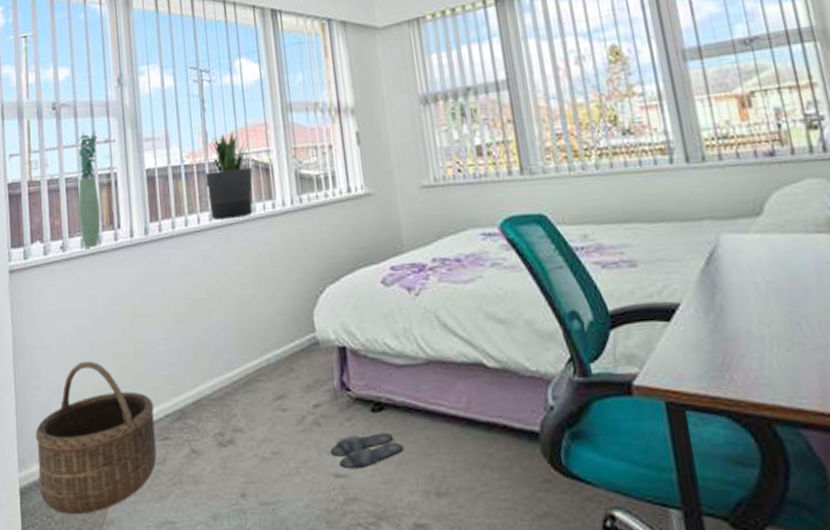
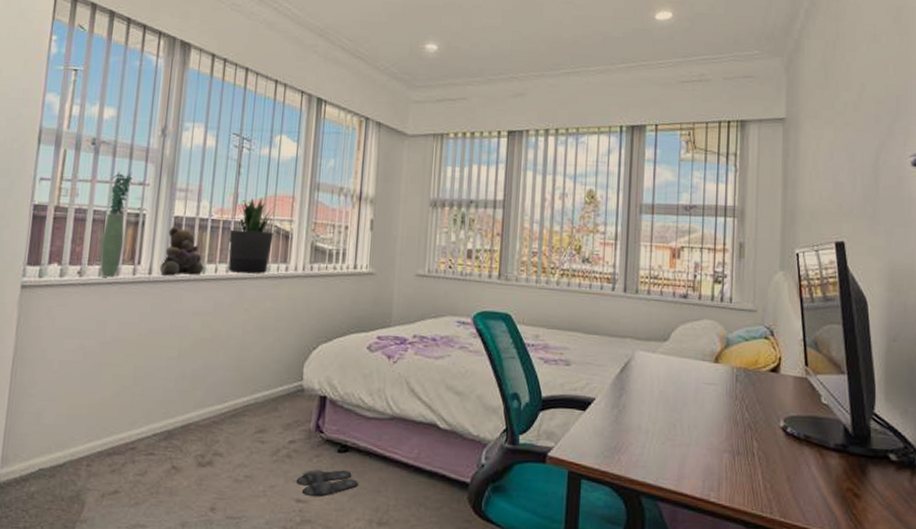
basket: present [35,360,157,514] -> none [18,377,144,511]
teddy bear: none [140,180,186,237] -> present [159,226,204,277]

